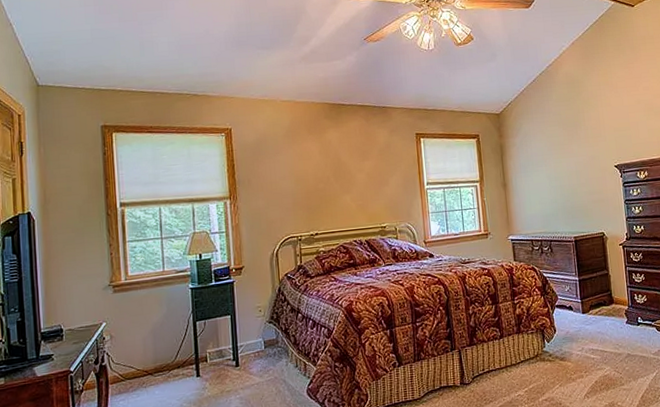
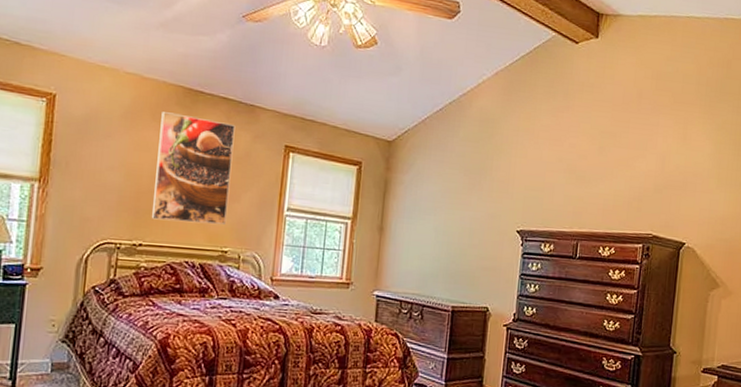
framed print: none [315,125,381,212] -> present [151,112,236,224]

